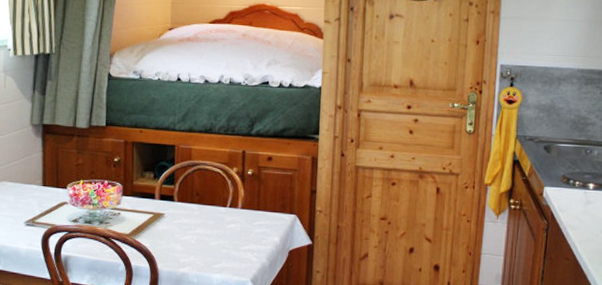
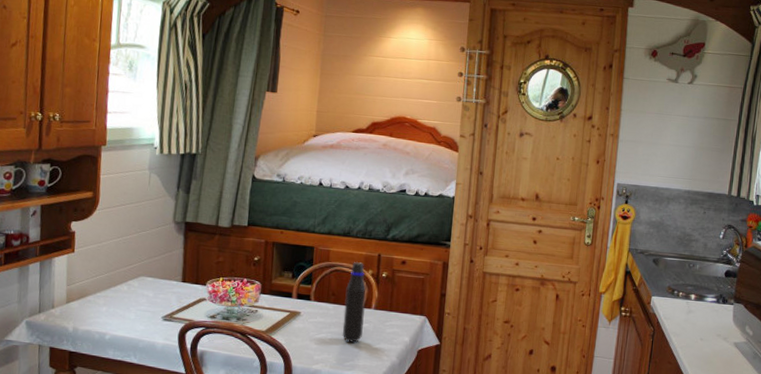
water bottle: none [208,159,232,245] -> present [342,261,367,343]

